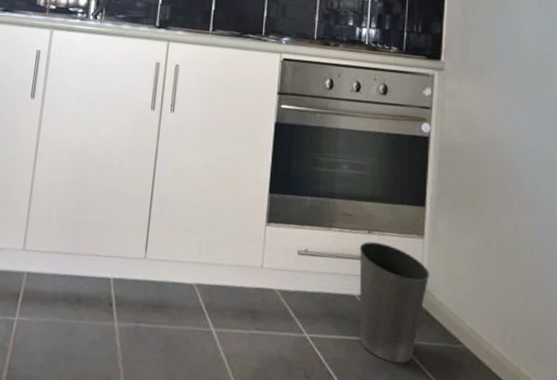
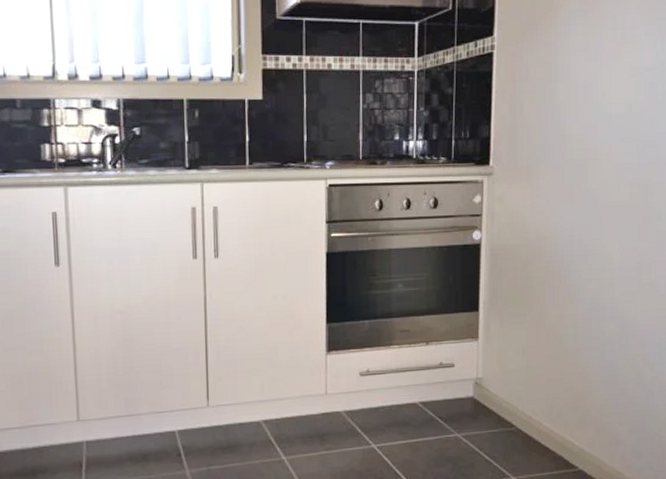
waste basket: present [359,241,430,364] -> none [418,351,485,455]

